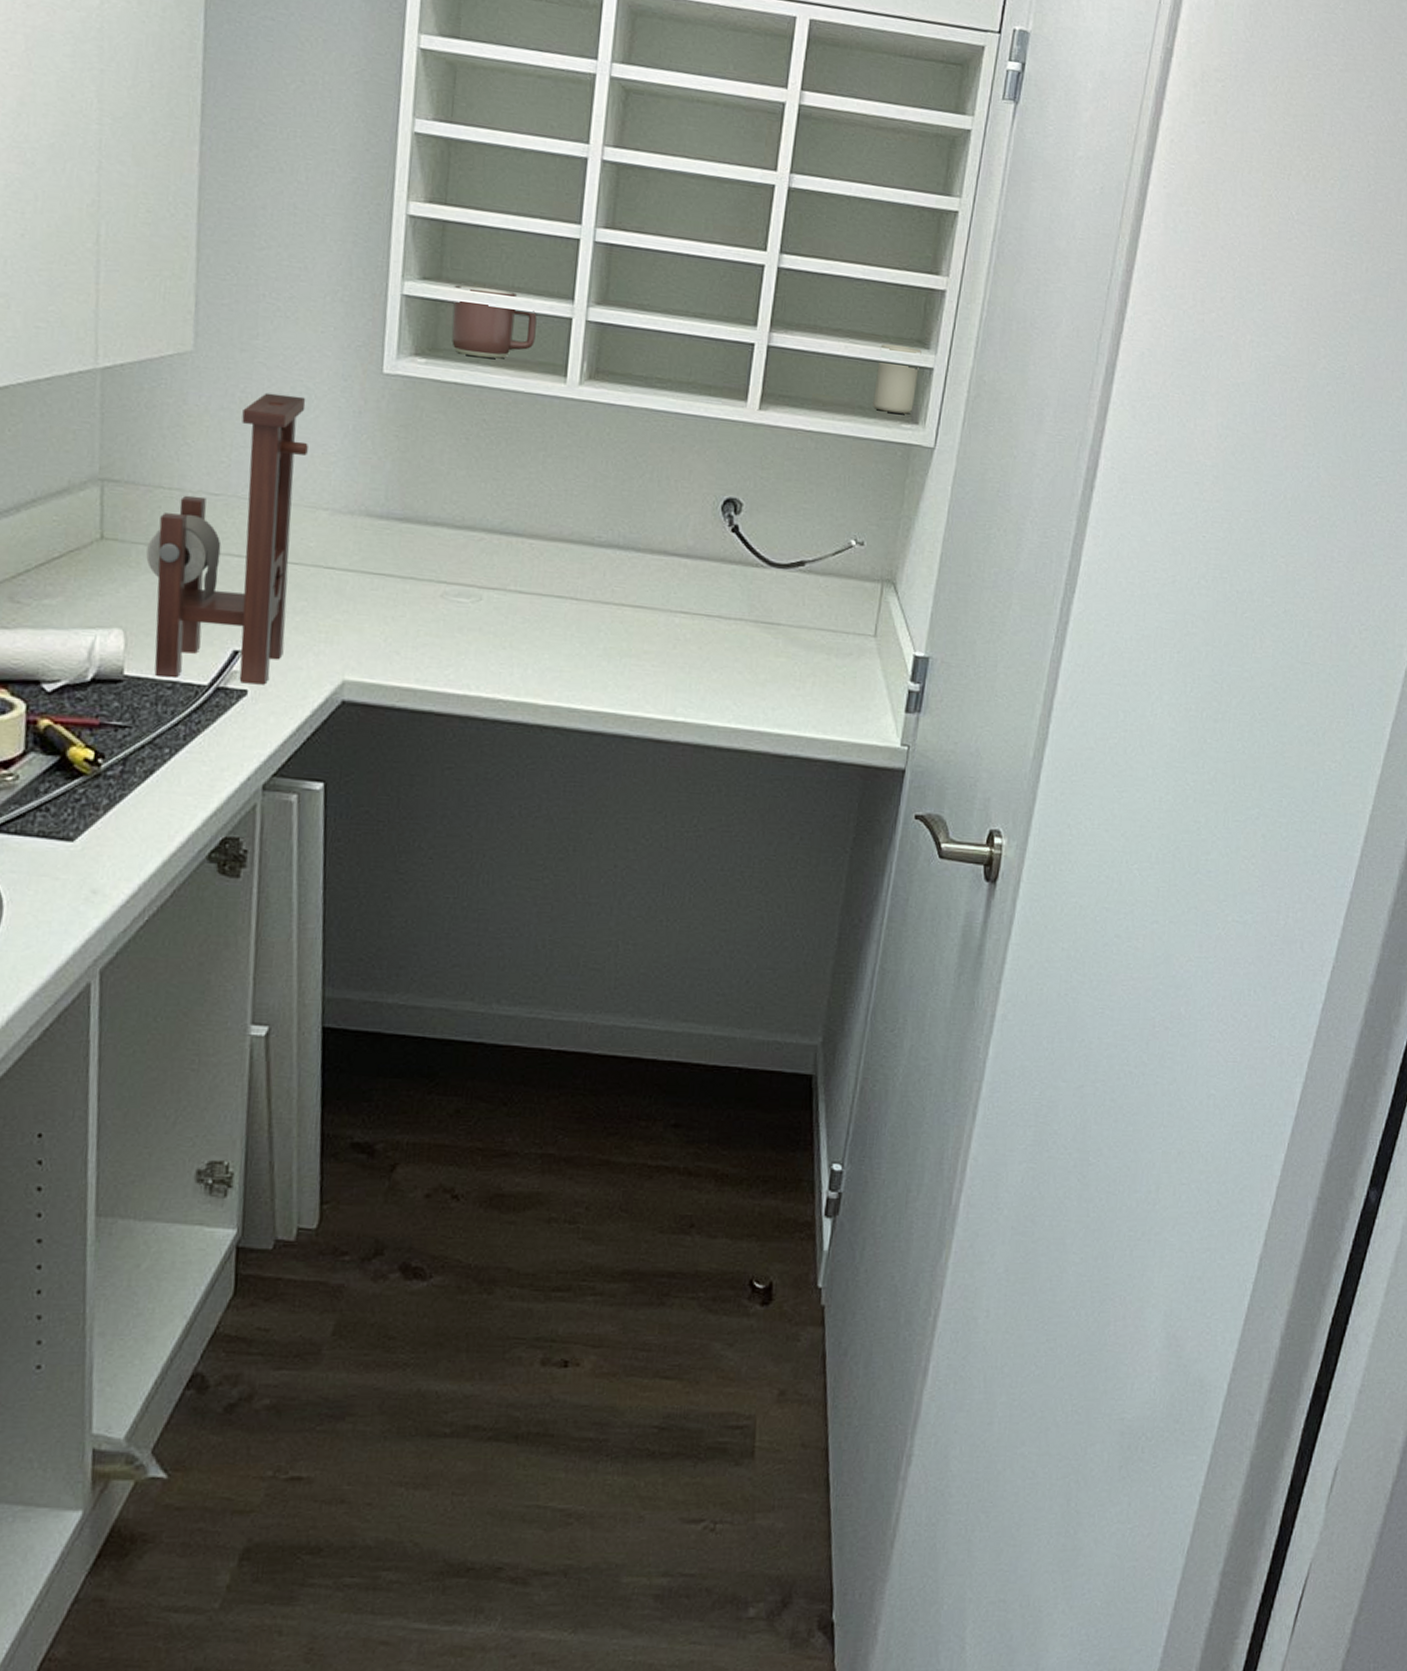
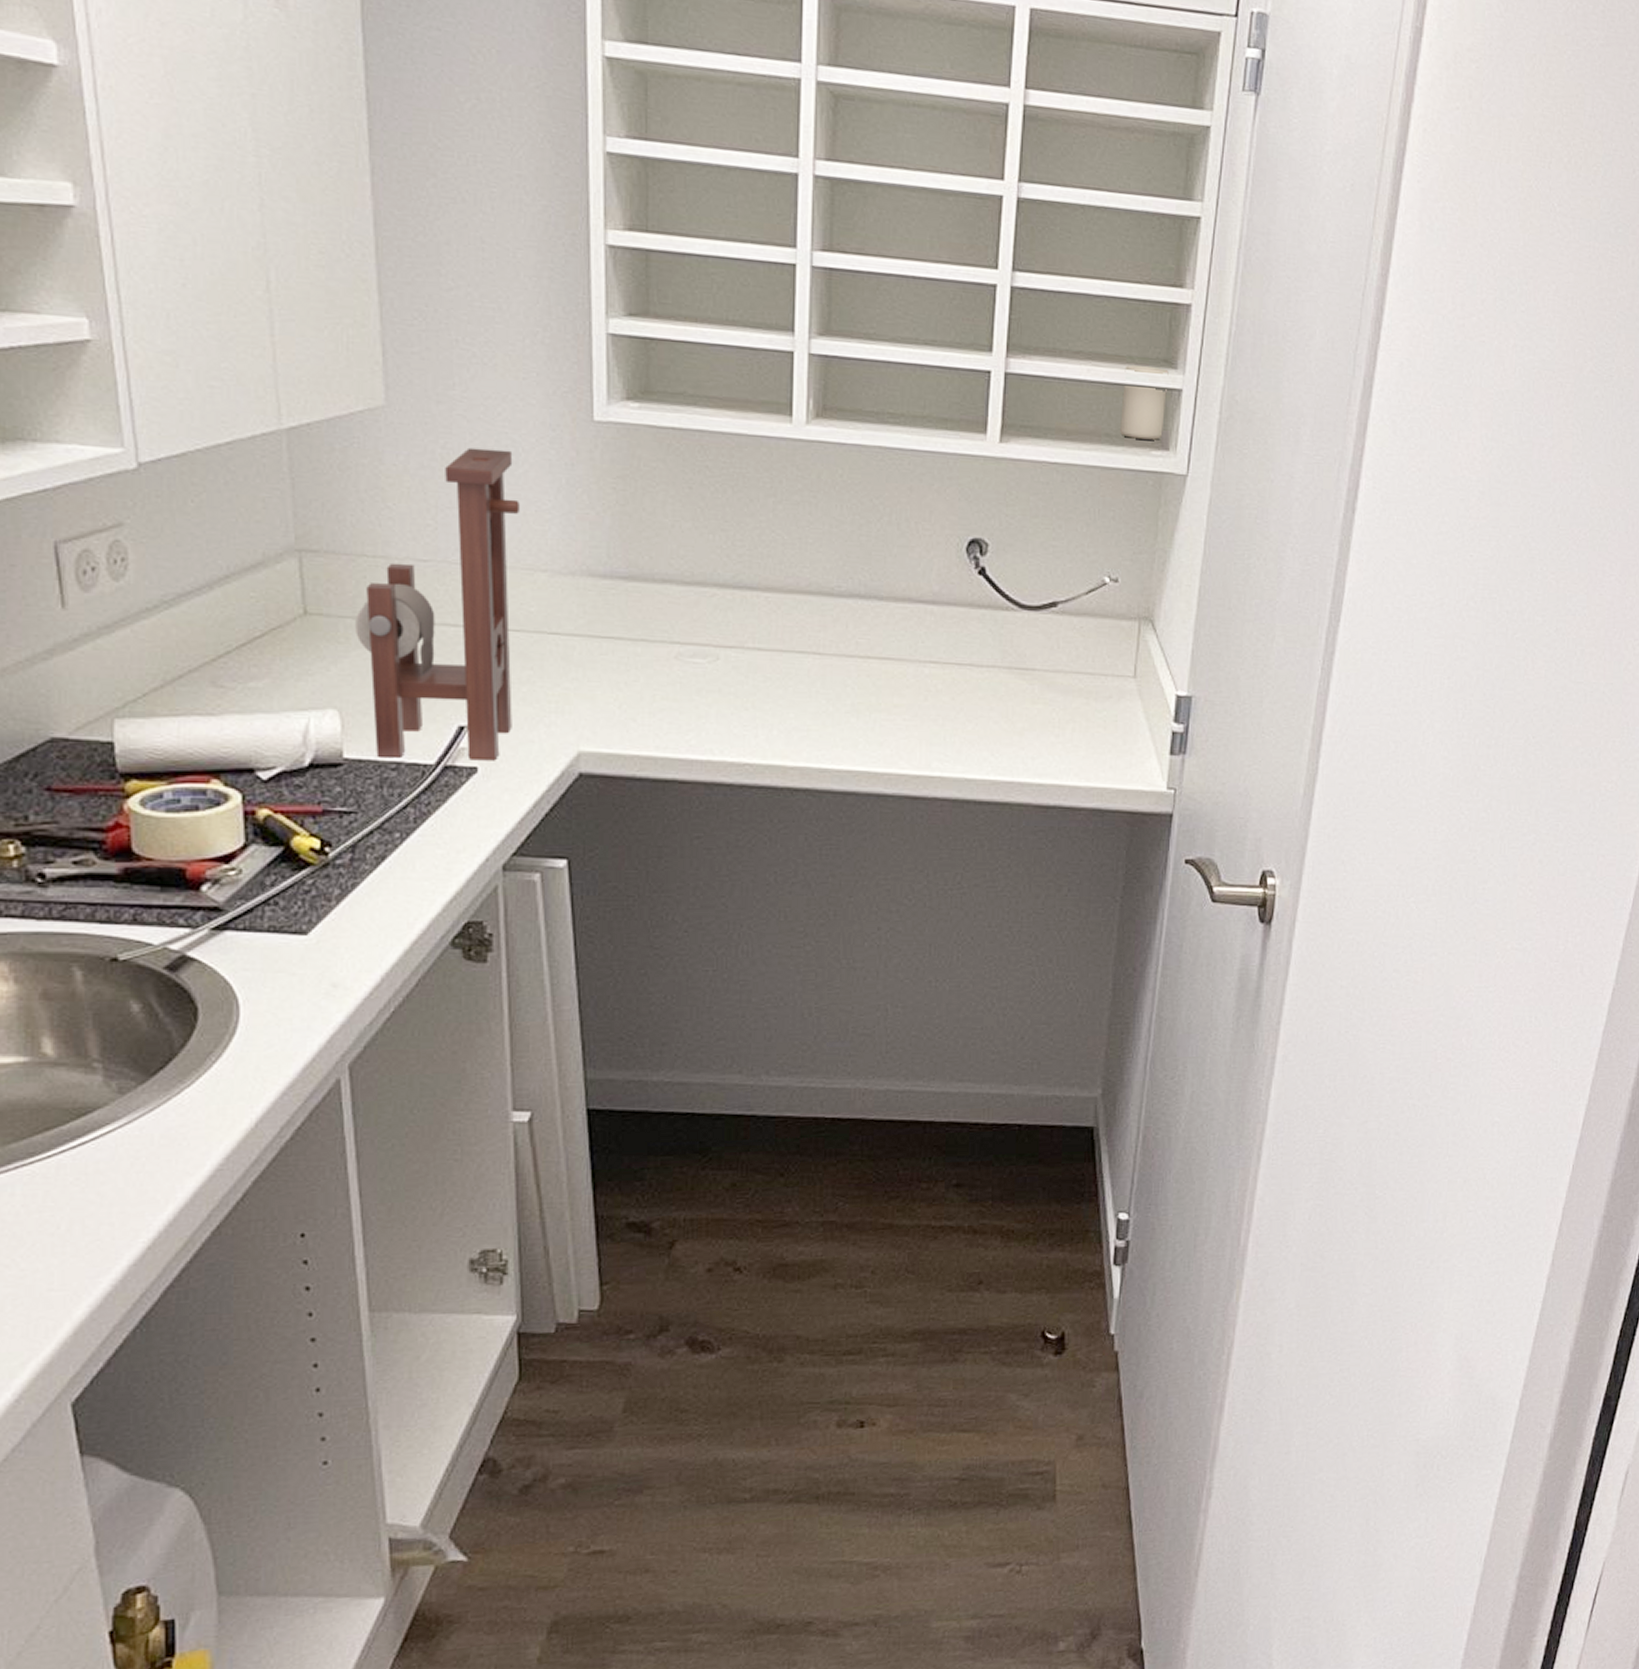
mug: present [451,285,537,359] -> none [664,320,755,400]

